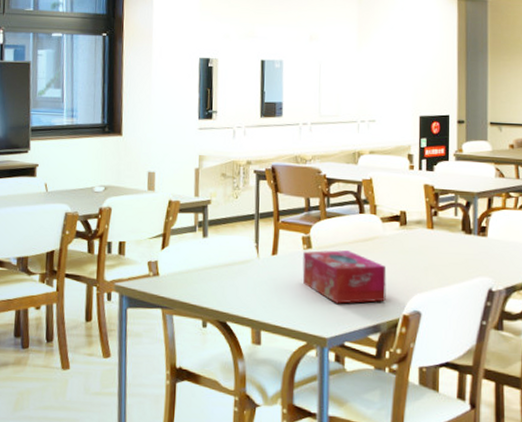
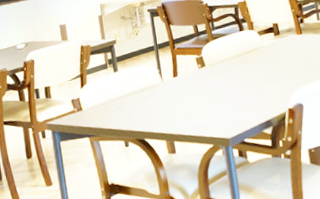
tissue box: present [302,250,387,304] -> none [199,63,273,109]

